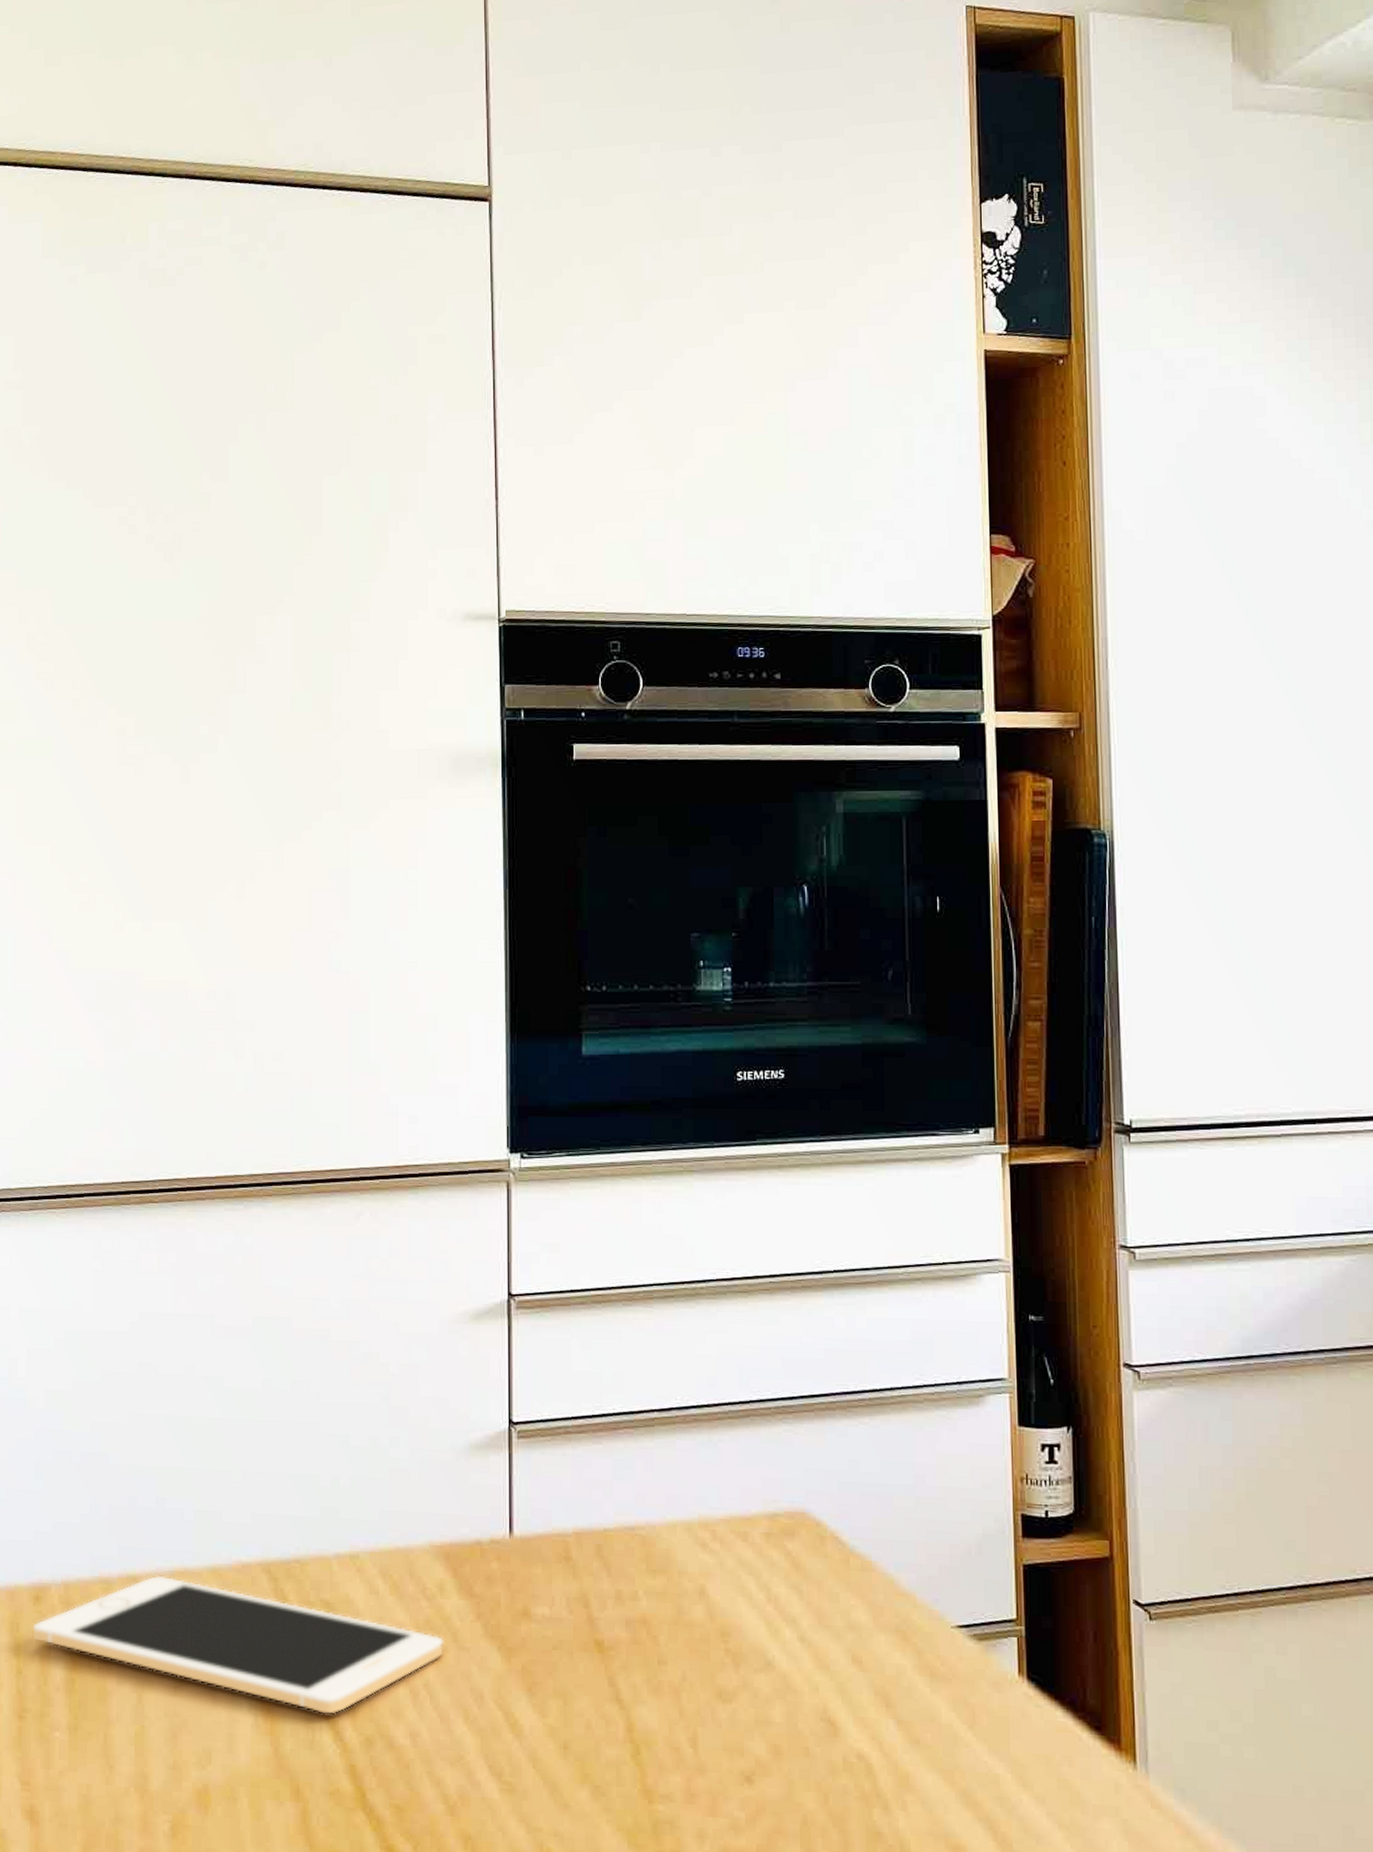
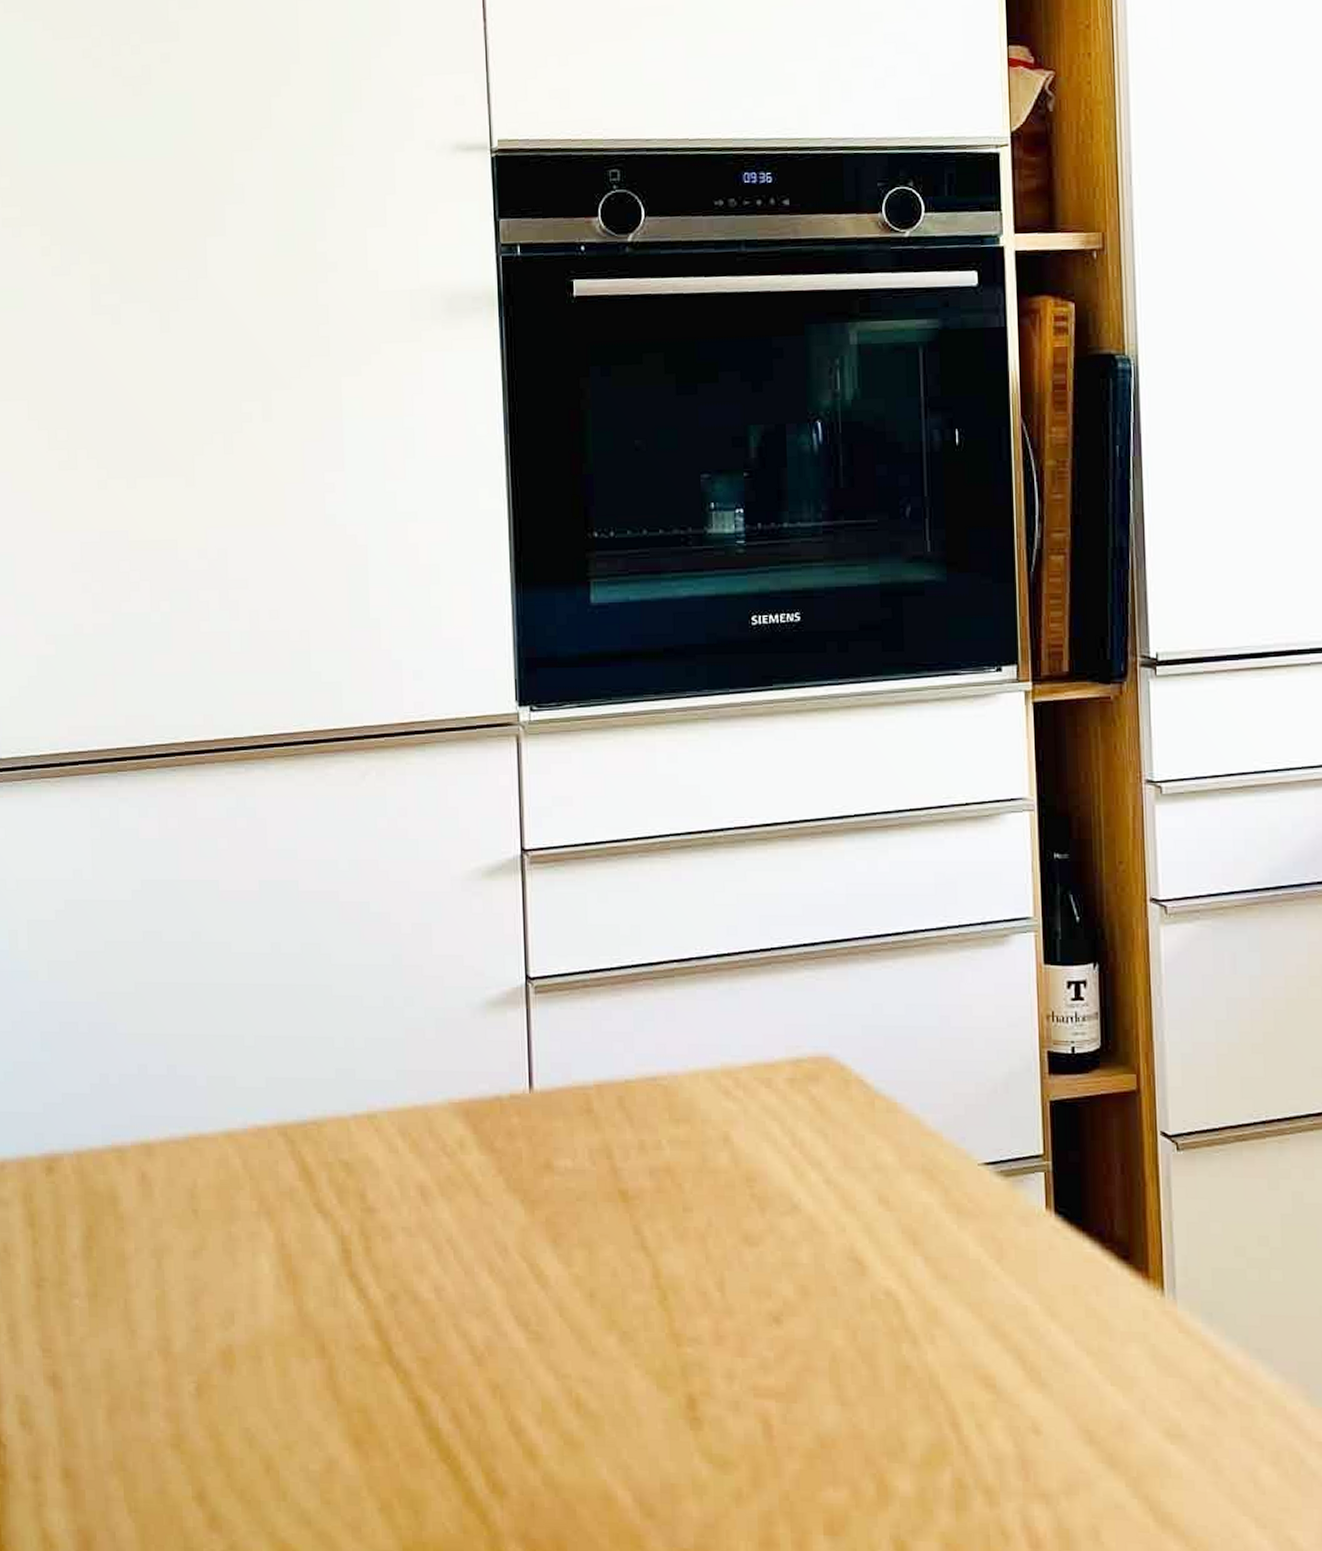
cell phone: present [32,1575,445,1715] -> none [47,1142,467,1273]

